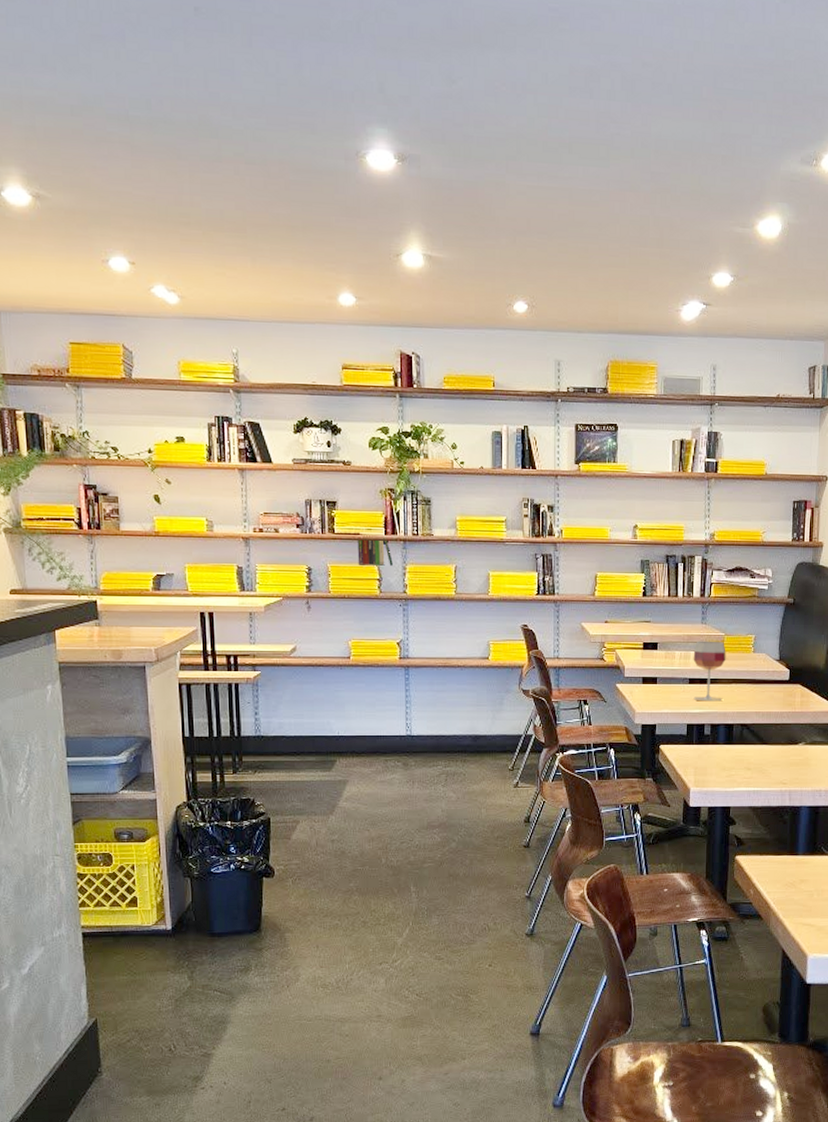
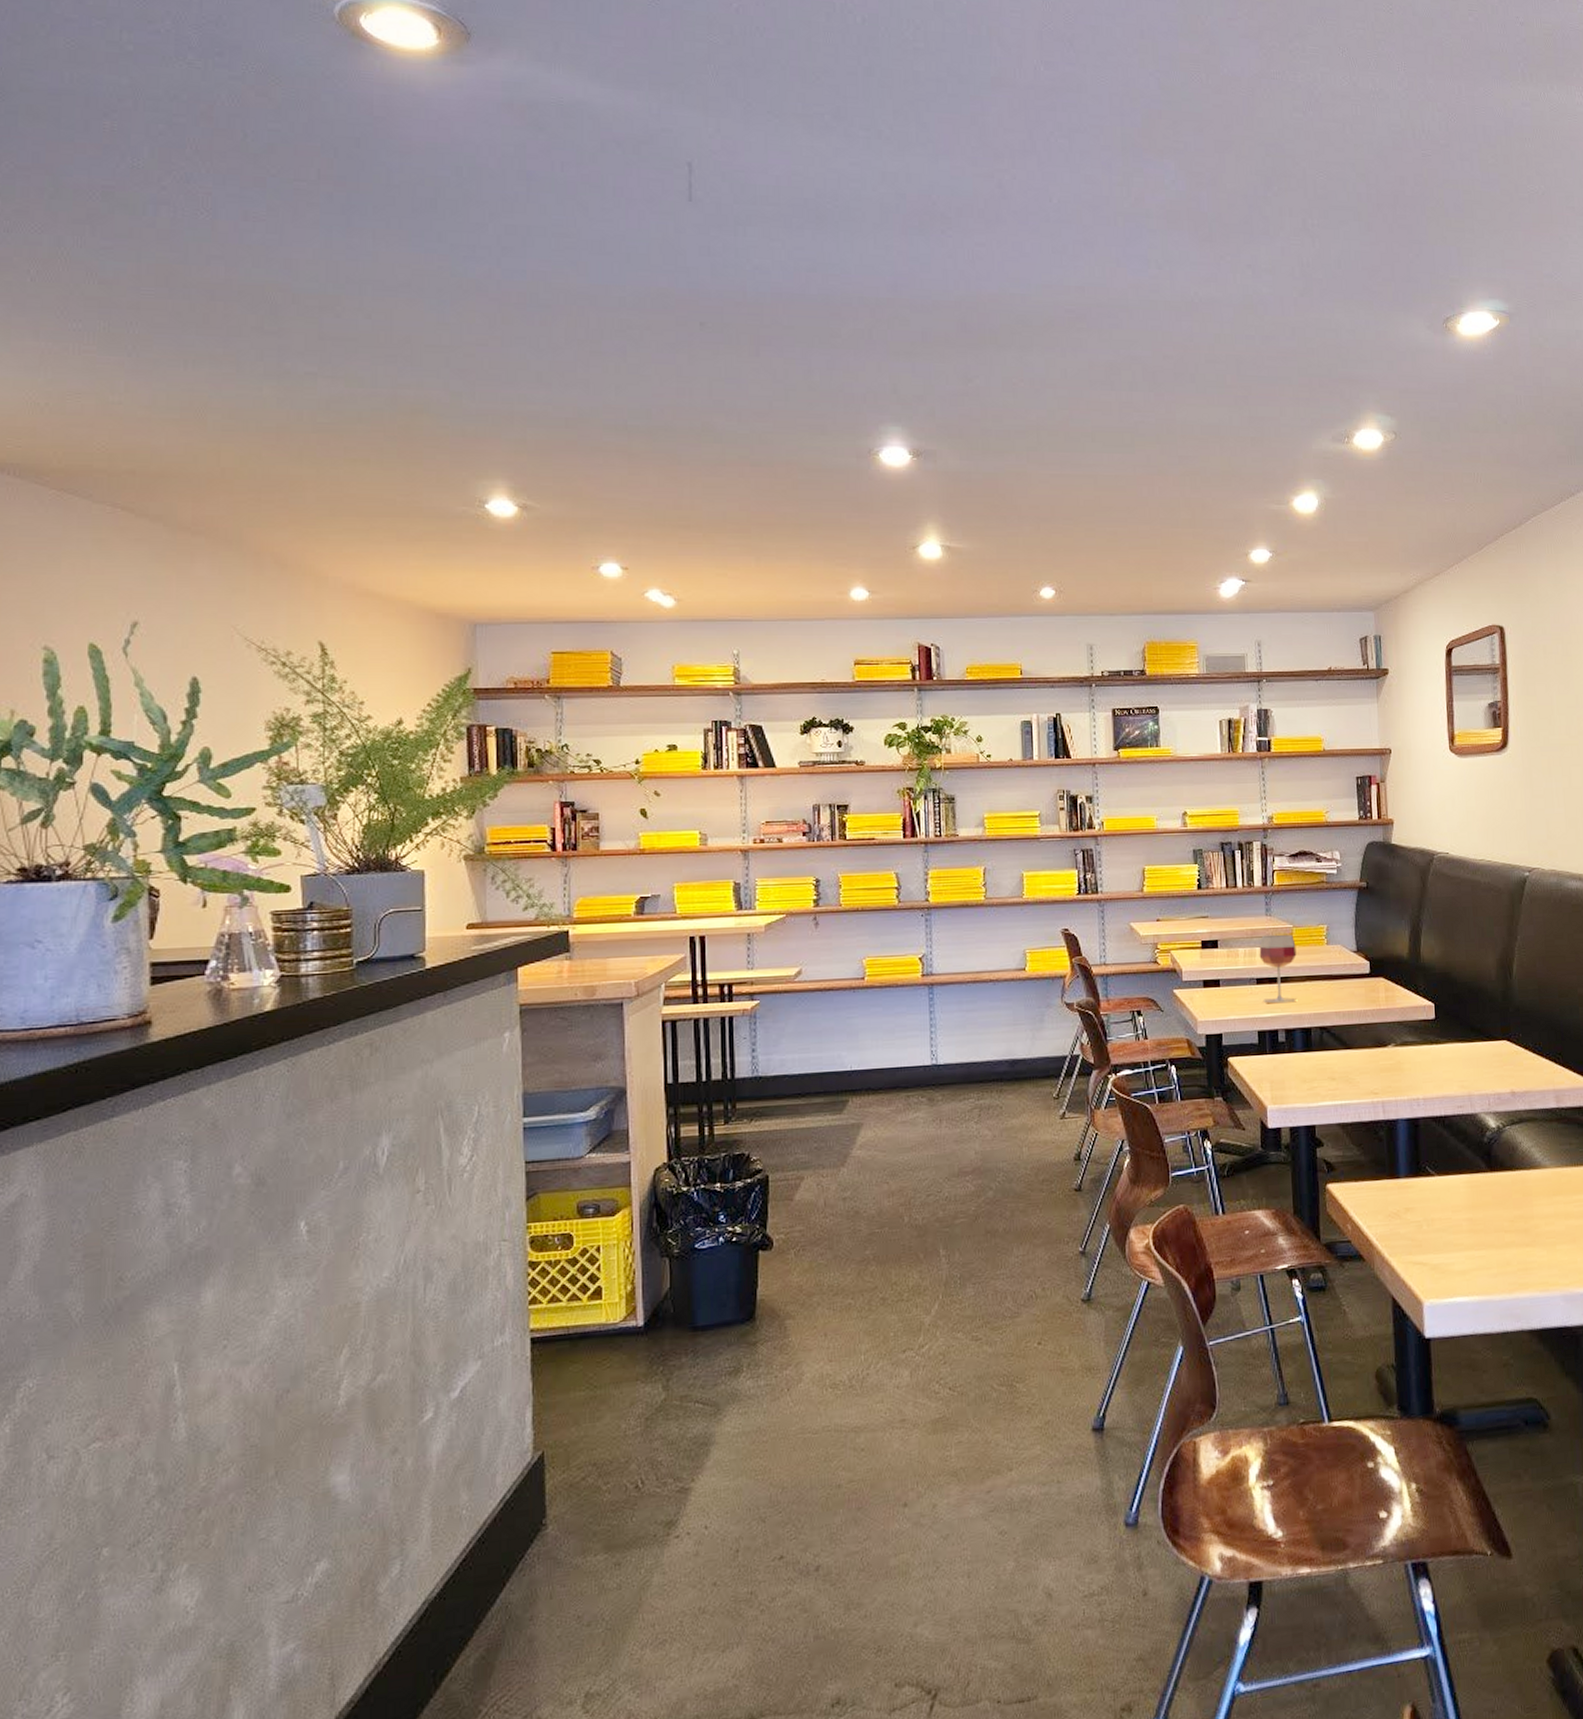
books: present [357,538,393,566] -> none [872,842,913,873]

